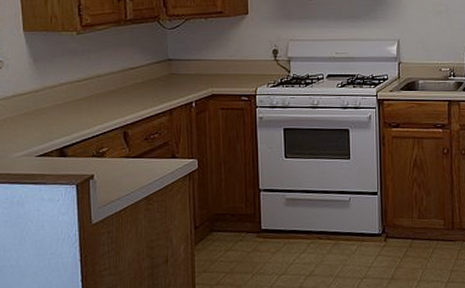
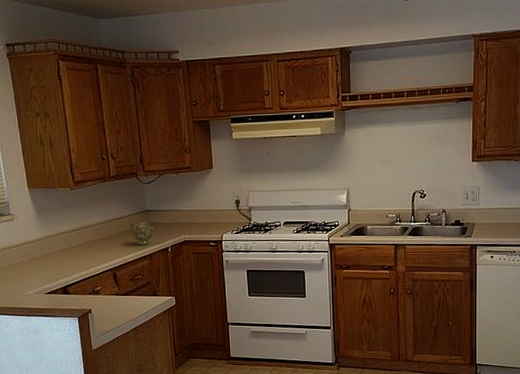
decorative bowl: none [146,72,177,100] -> present [129,221,154,246]

